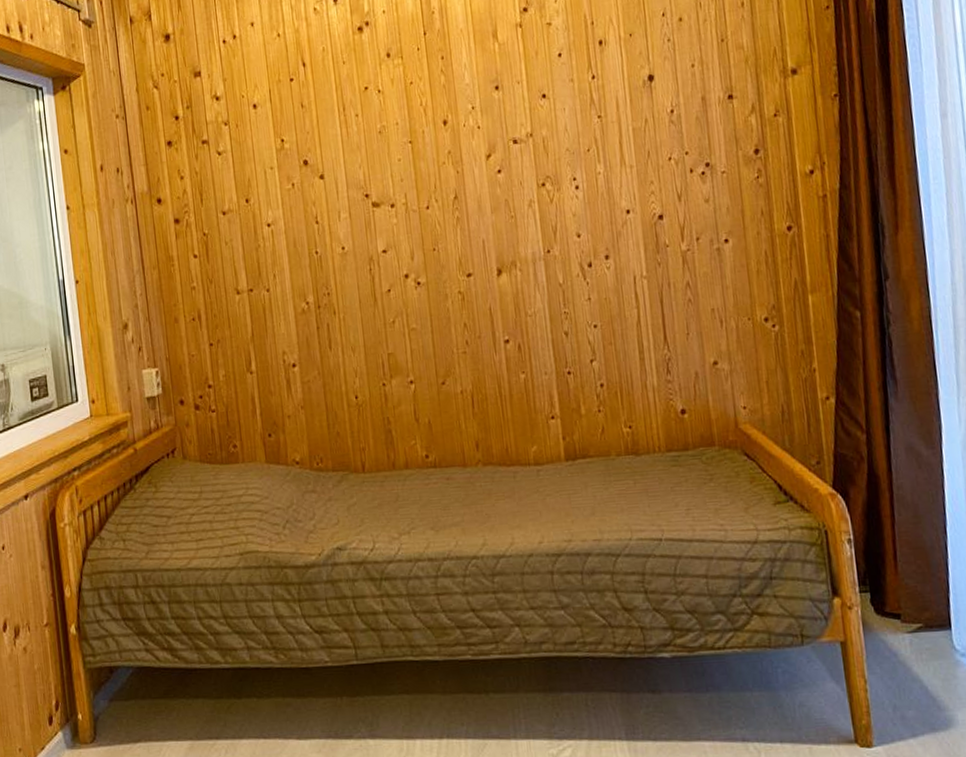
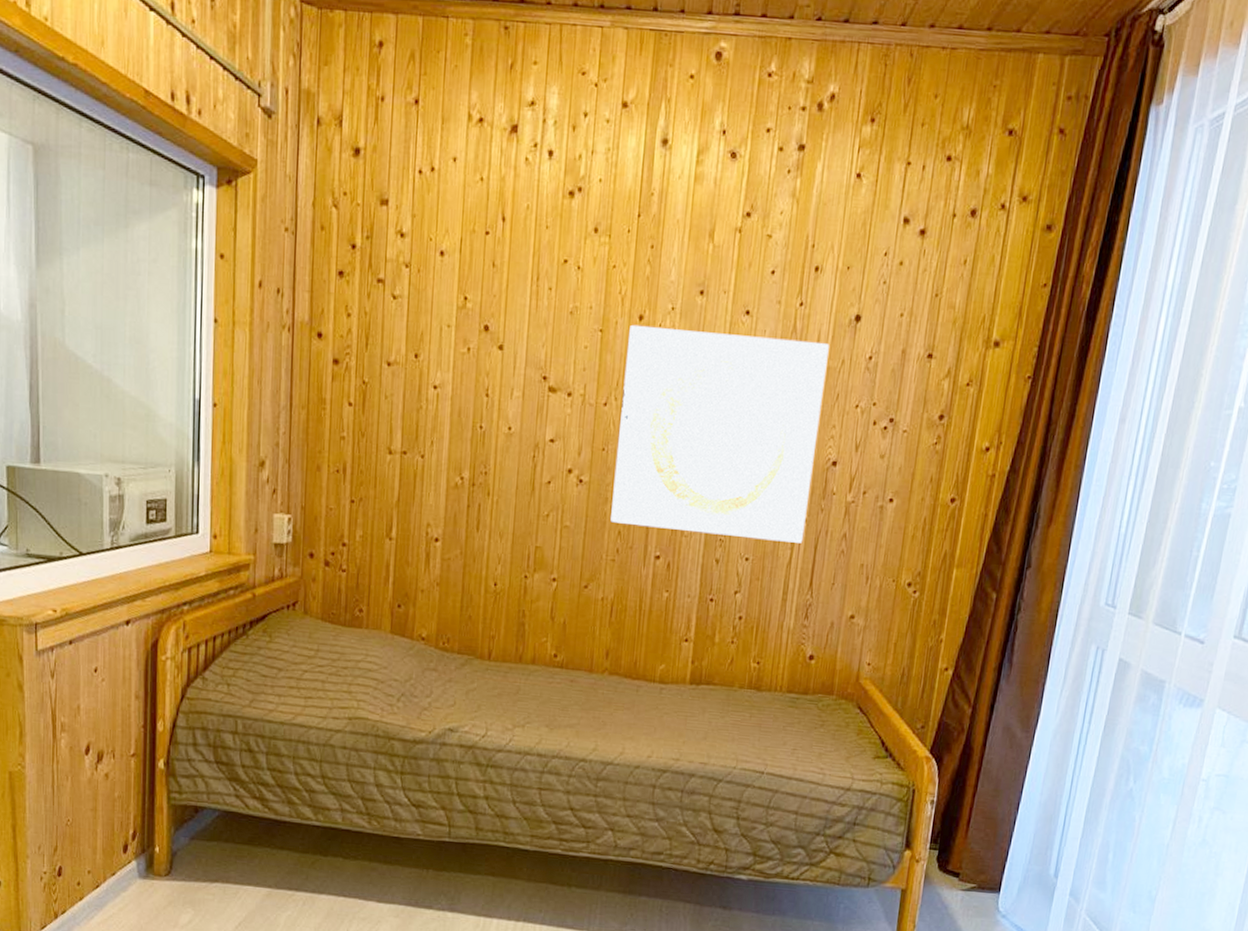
wall art: none [436,107,647,317] -> present [610,324,829,543]

